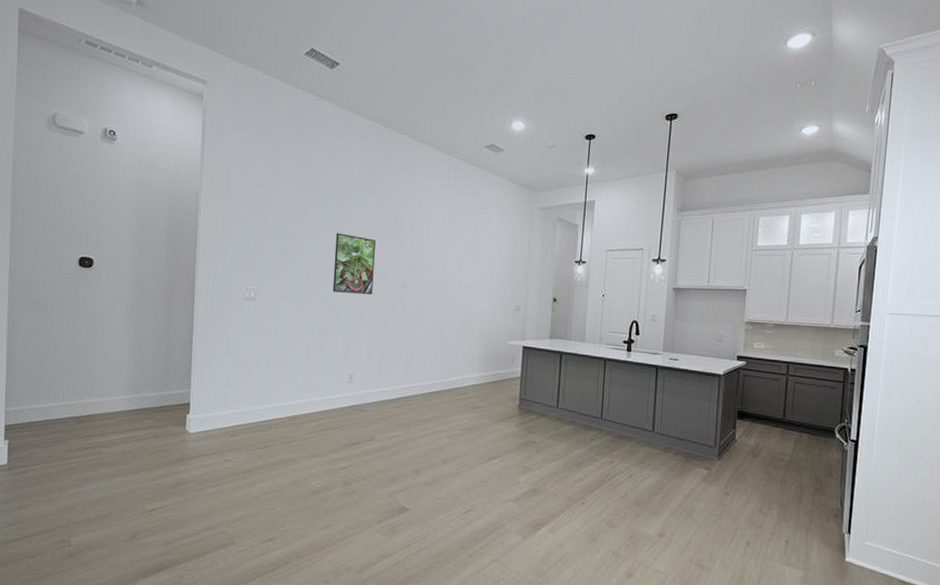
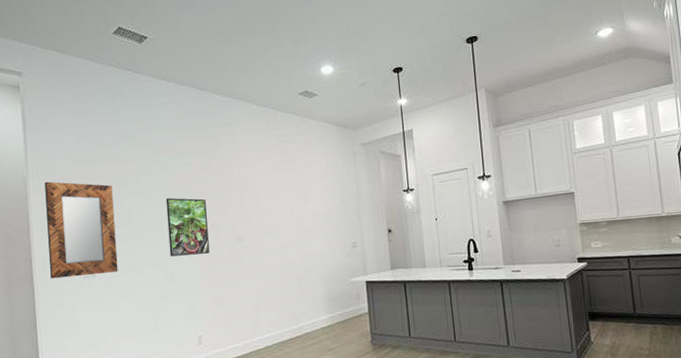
home mirror: none [212,197,284,299] -> present [45,181,118,279]

